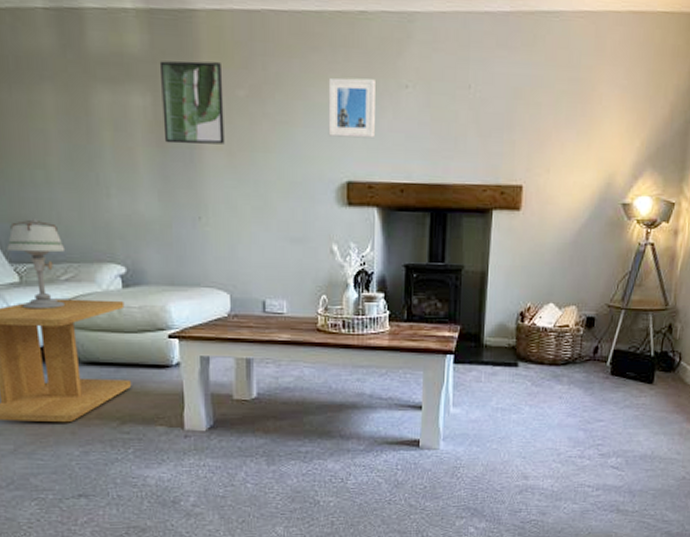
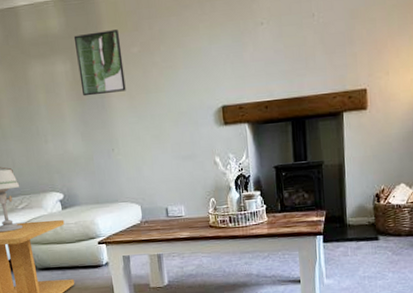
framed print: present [328,77,375,139] -> none [199,22,240,73]

